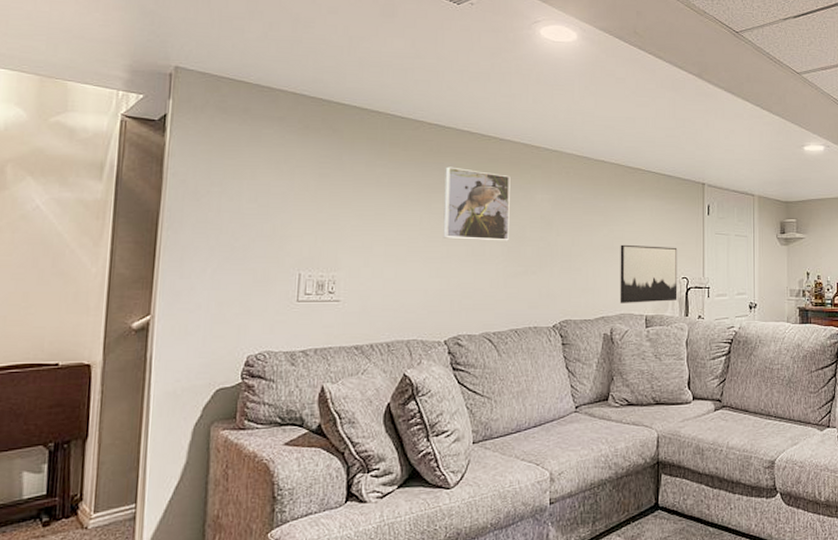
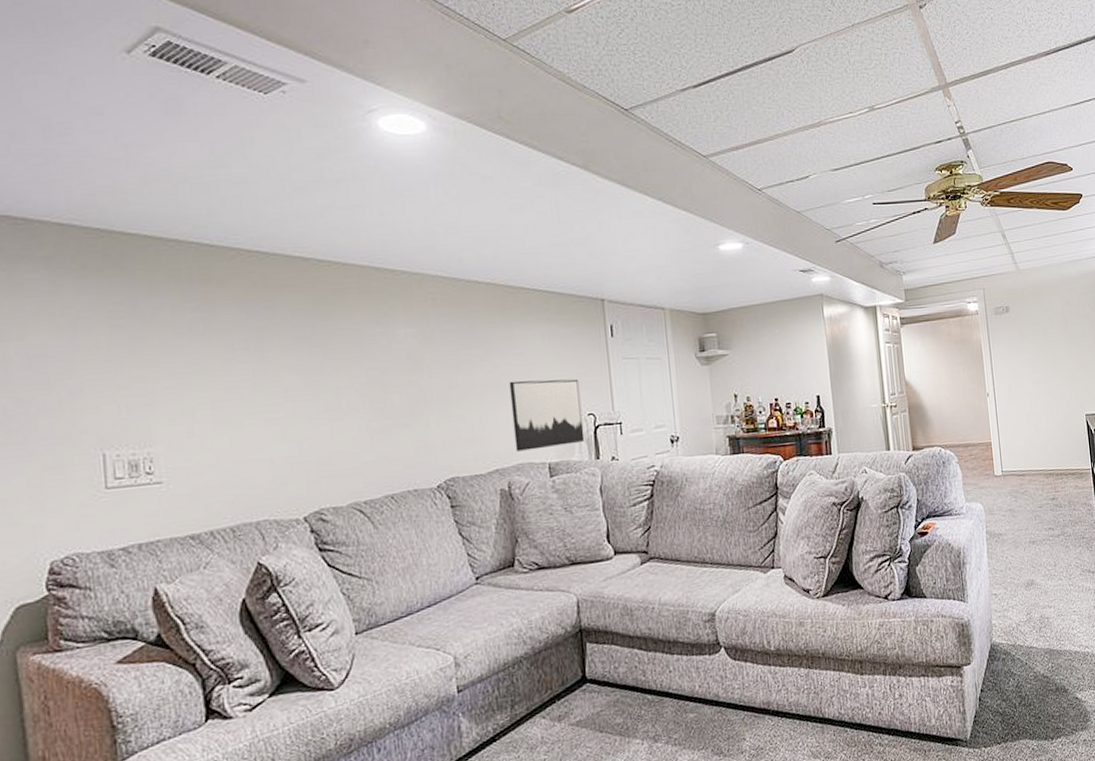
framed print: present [443,166,510,241] -> none [276,303,370,394]

